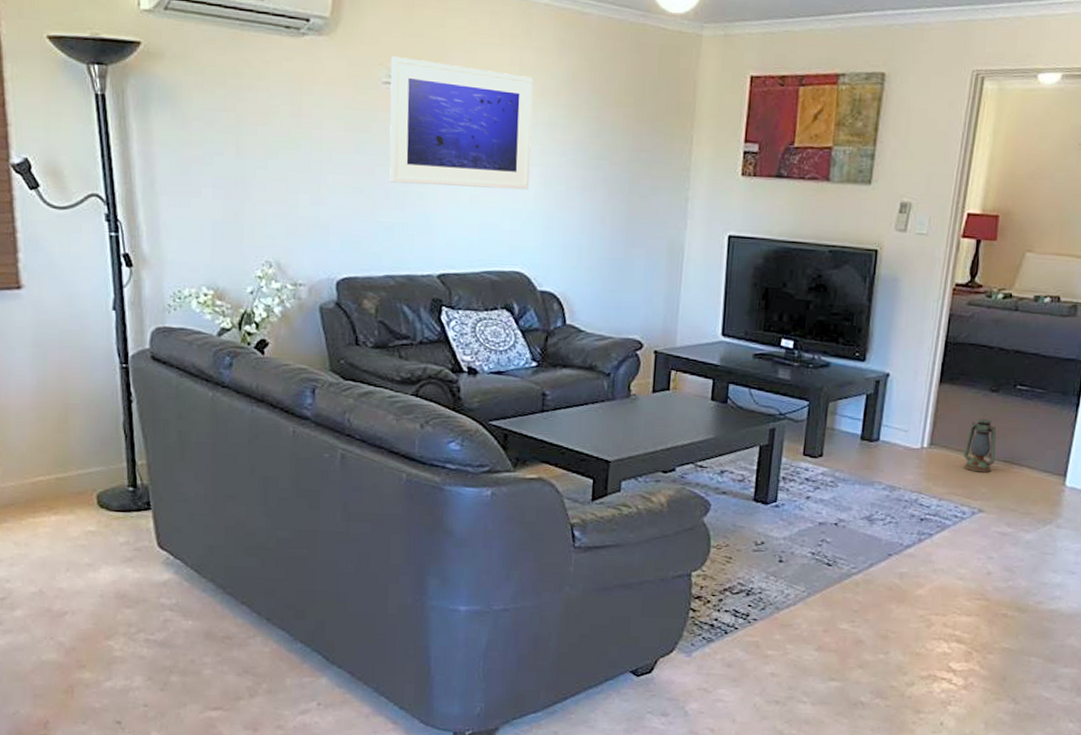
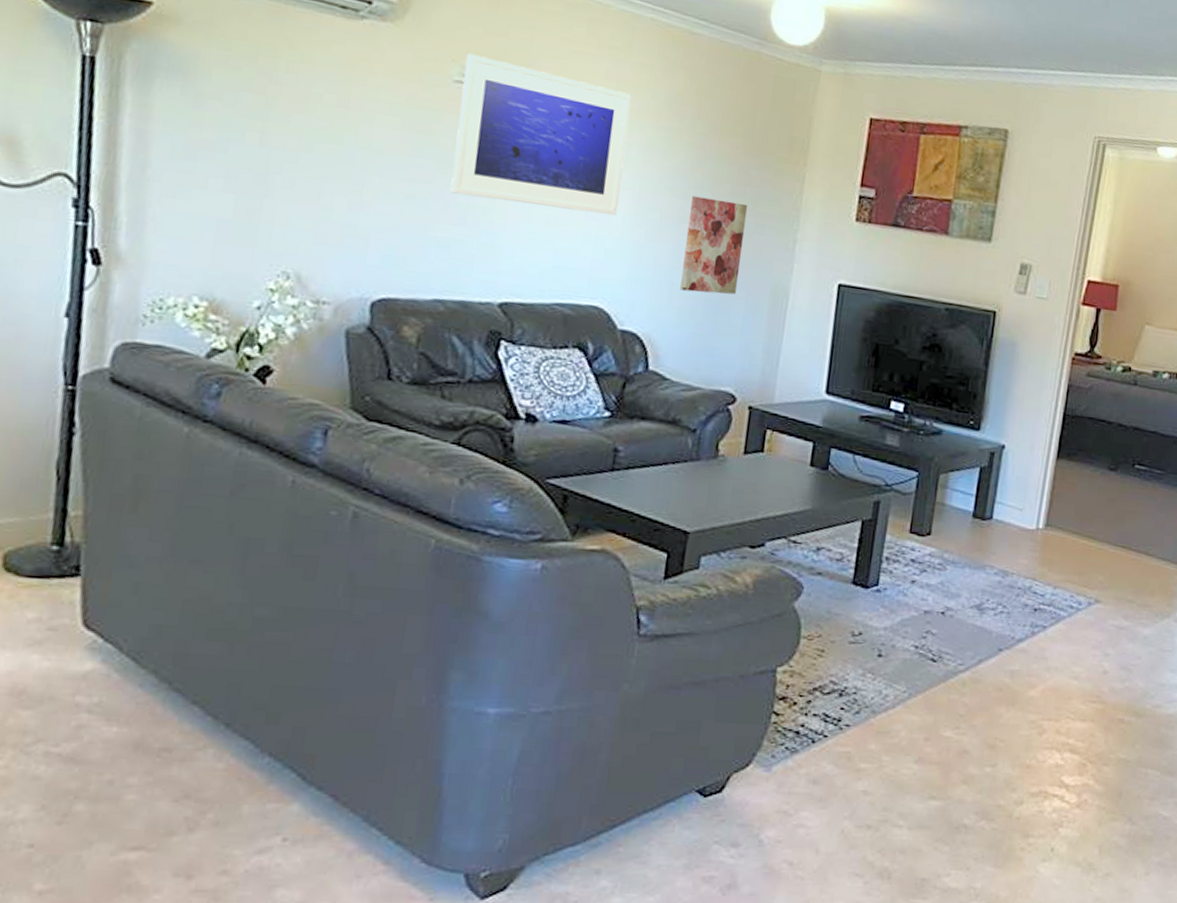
wall art: none [588,165,643,253] -> present [680,195,748,295]
lantern: present [963,415,997,473] -> none [1080,495,1115,559]

